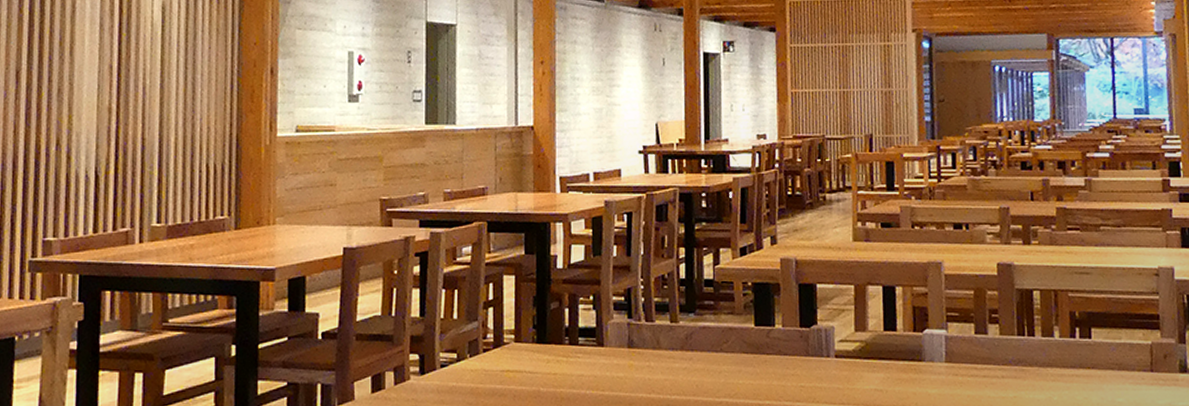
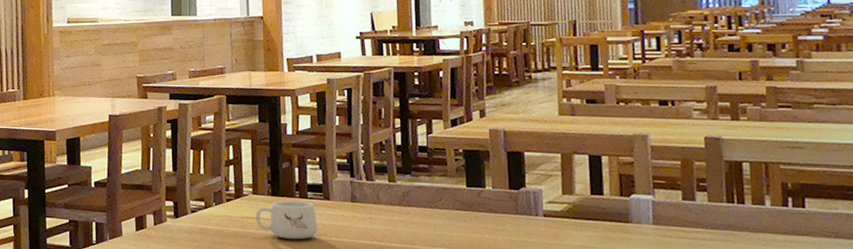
mug: none [518,348,589,396] -> present [256,200,318,240]

